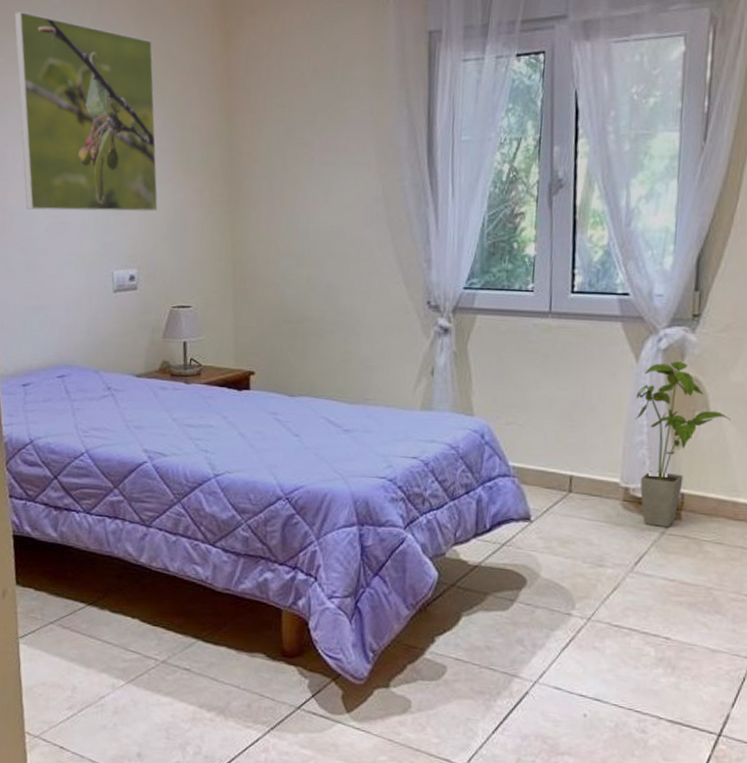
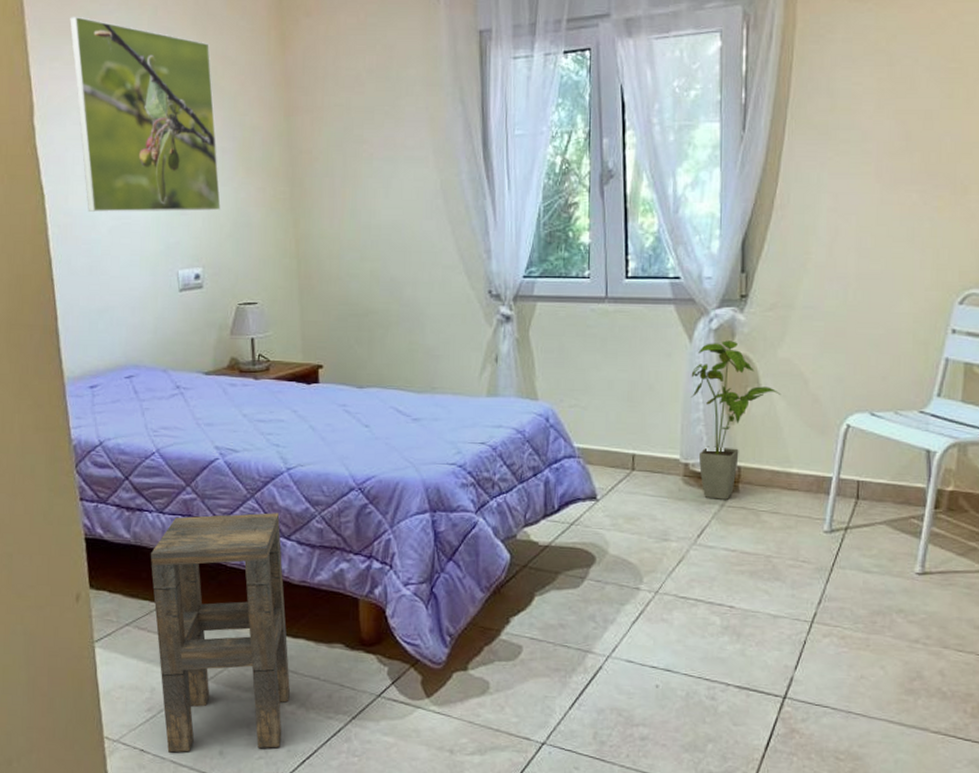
side table: none [76,518,210,753] -> present [151,513,290,753]

